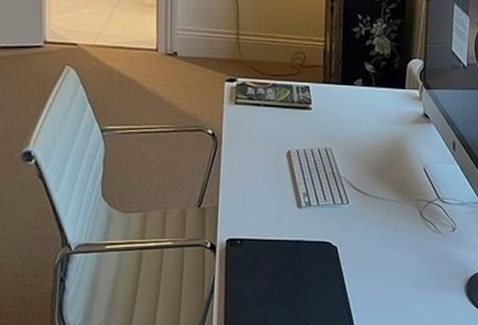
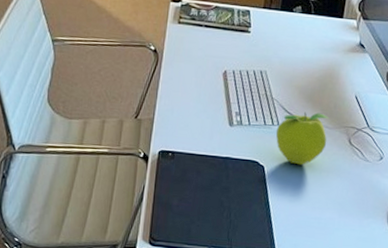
fruit: none [346,187,399,243] -> present [275,111,330,165]

